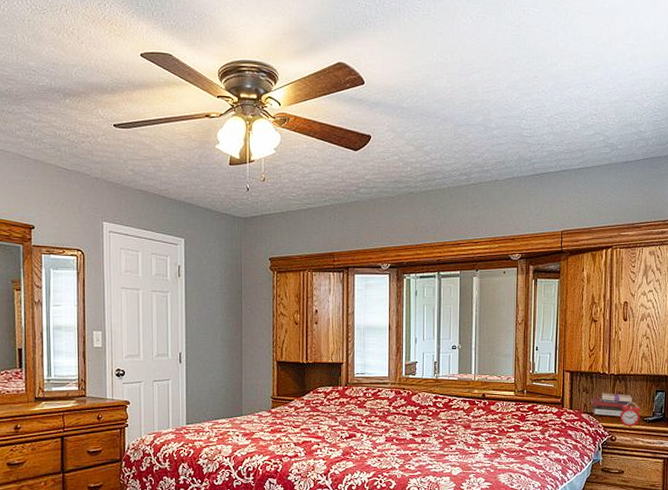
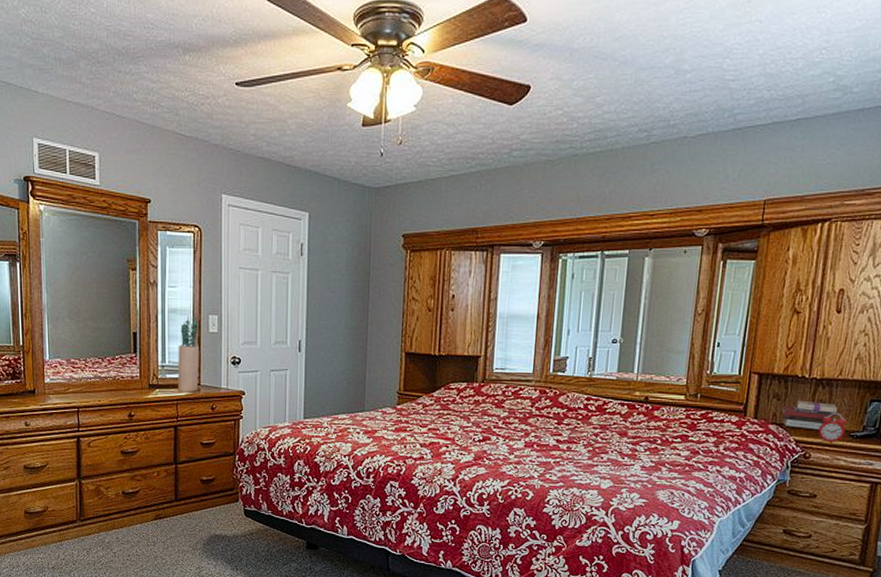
vase: none [63,329,85,404] -> present [178,313,199,393]

